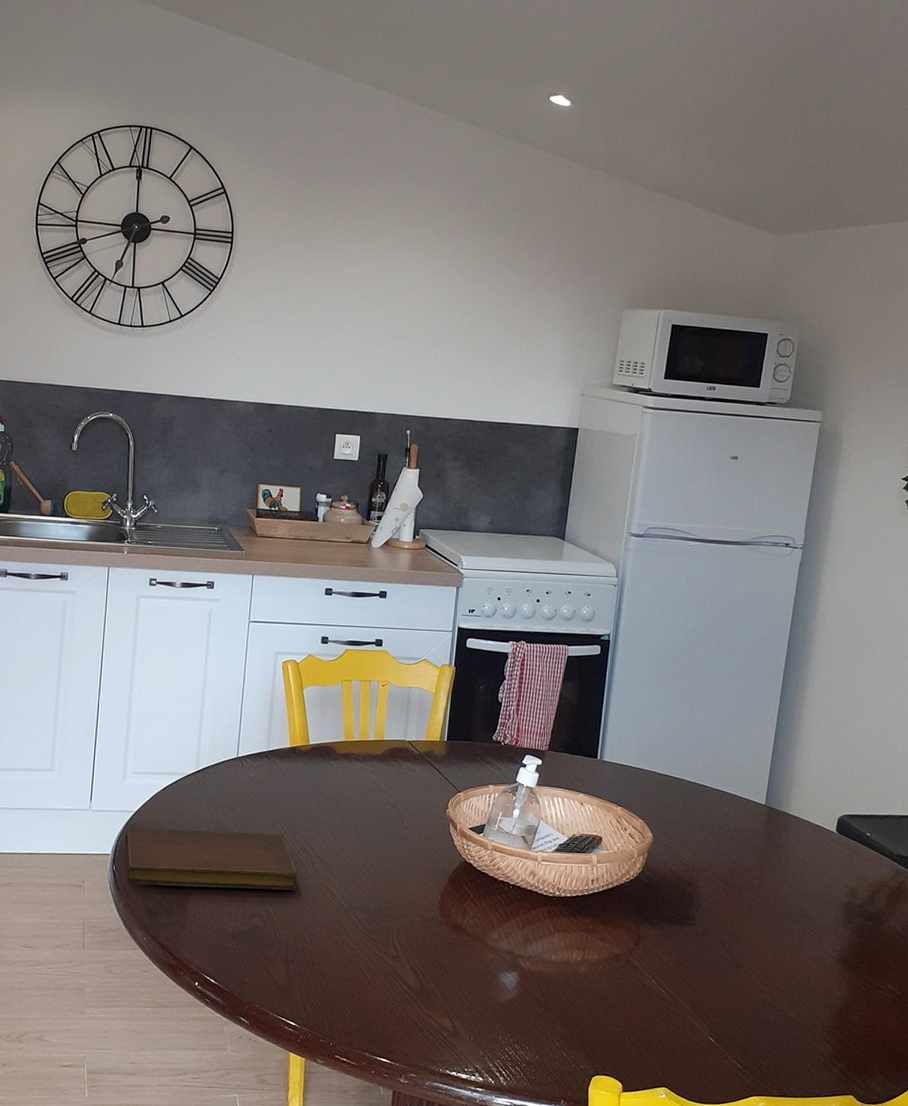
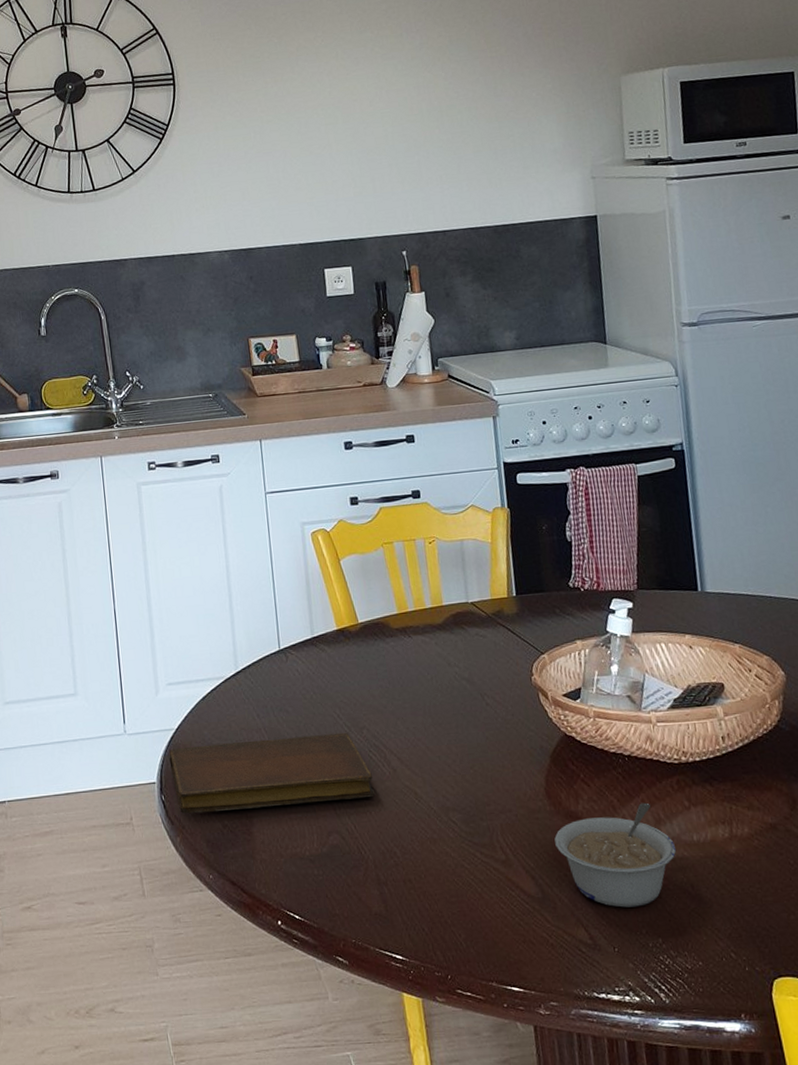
legume: none [439,924,537,1007] -> present [554,802,677,908]

